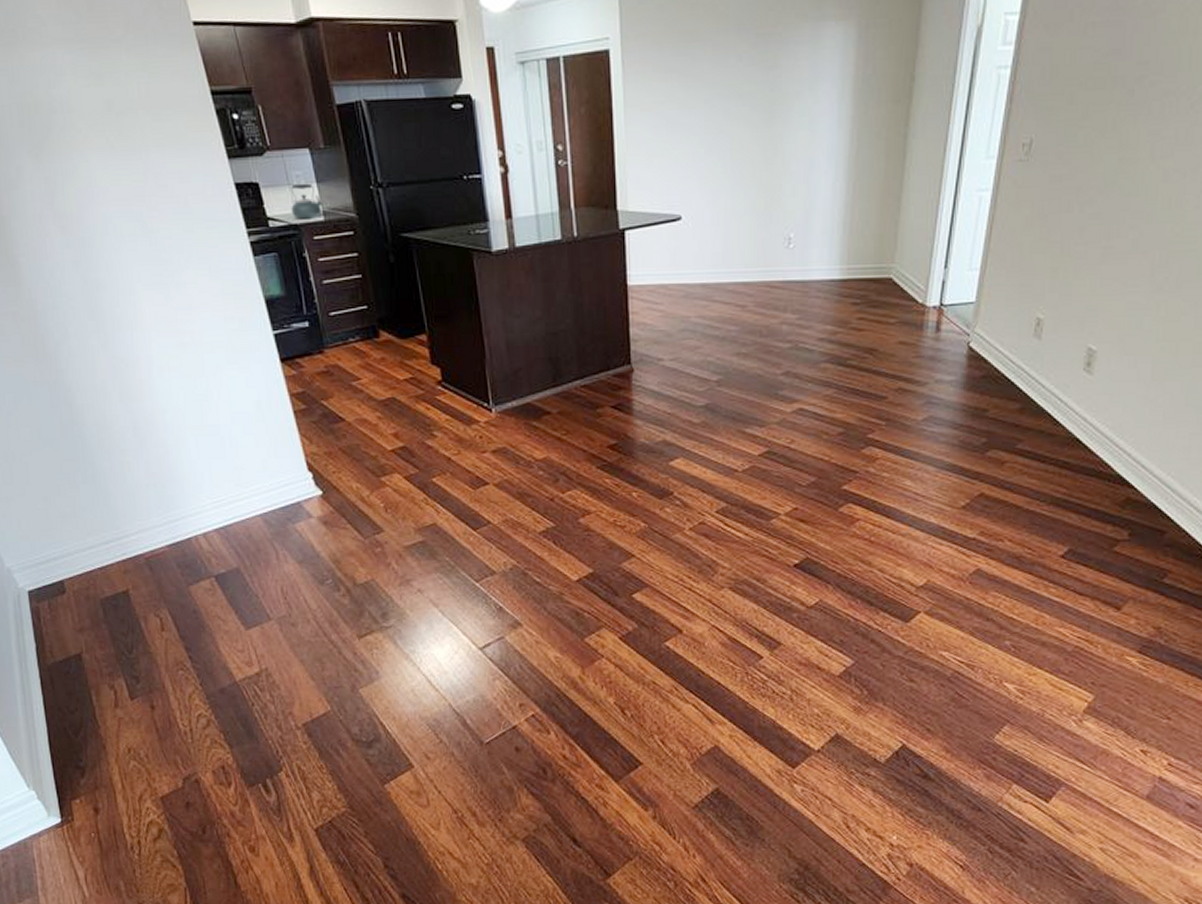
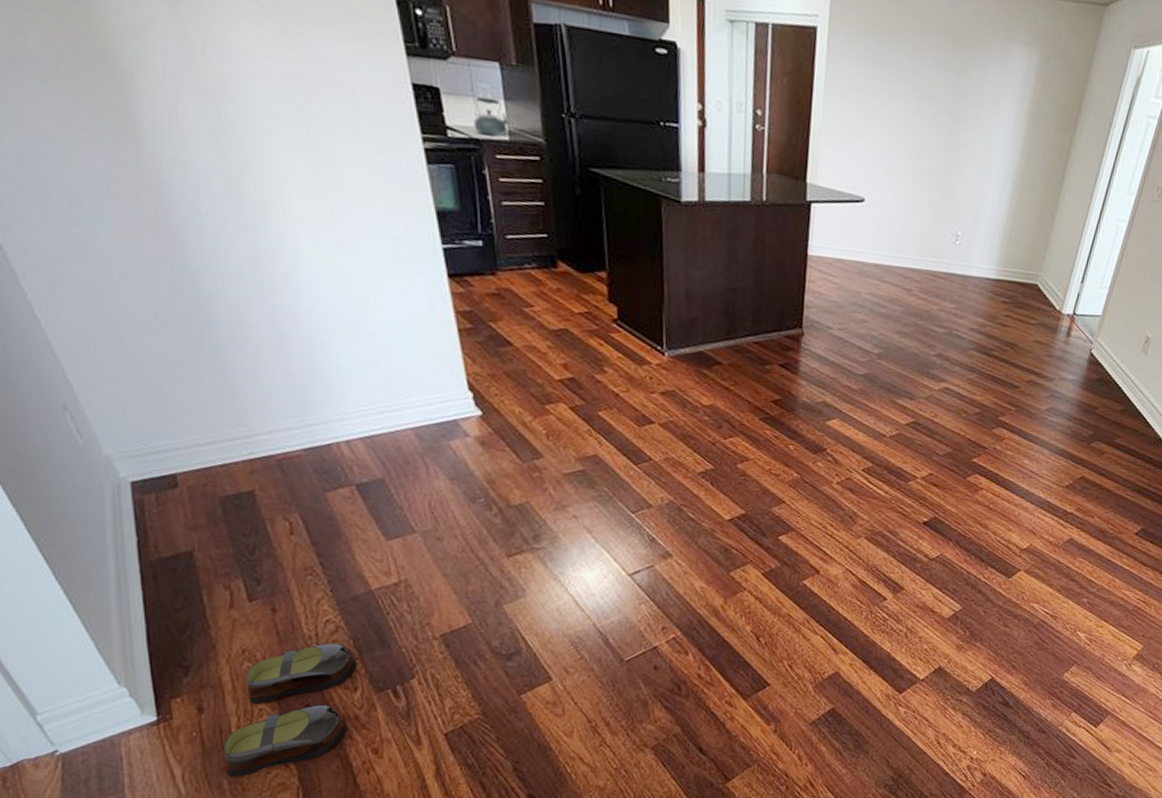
slippers: none [118,737,229,879] -> present [223,642,356,777]

